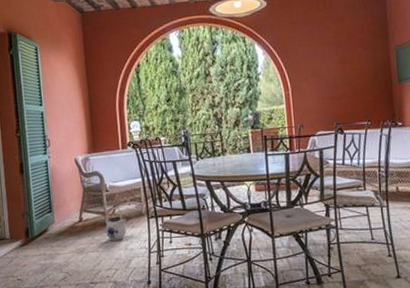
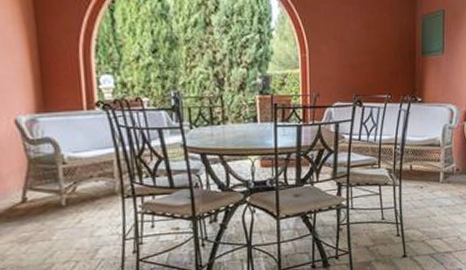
teapot: present [106,206,128,241] -> none [62,183,94,227]

